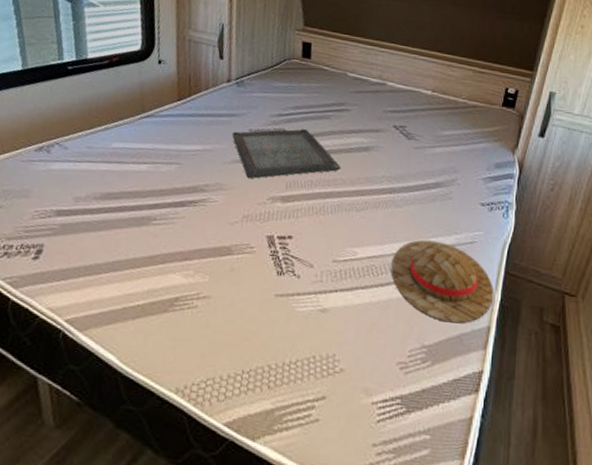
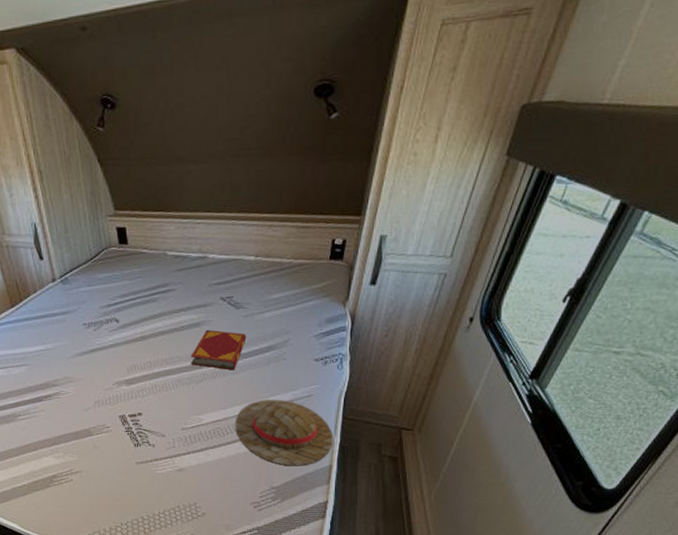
serving tray: present [232,129,341,179] -> none [69,315,175,369]
hardback book: none [354,155,415,203] -> present [191,329,246,371]

